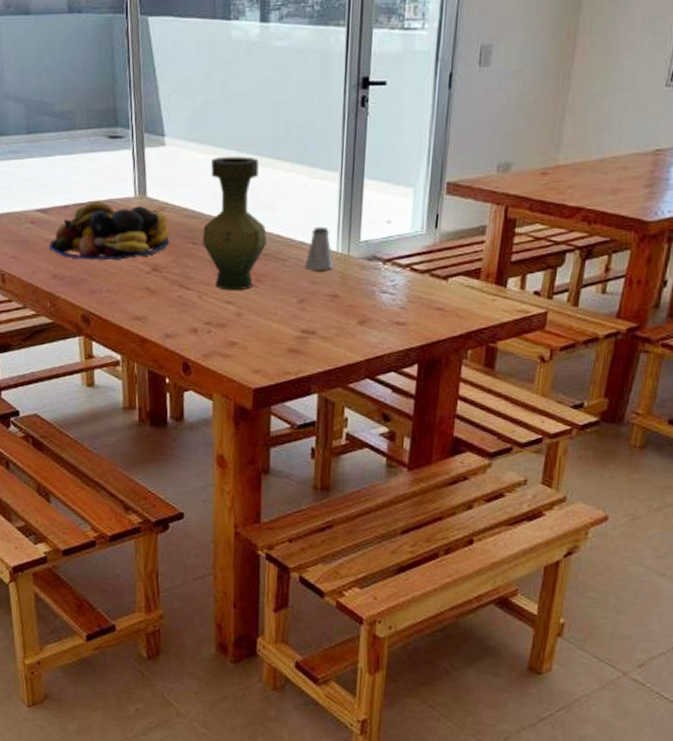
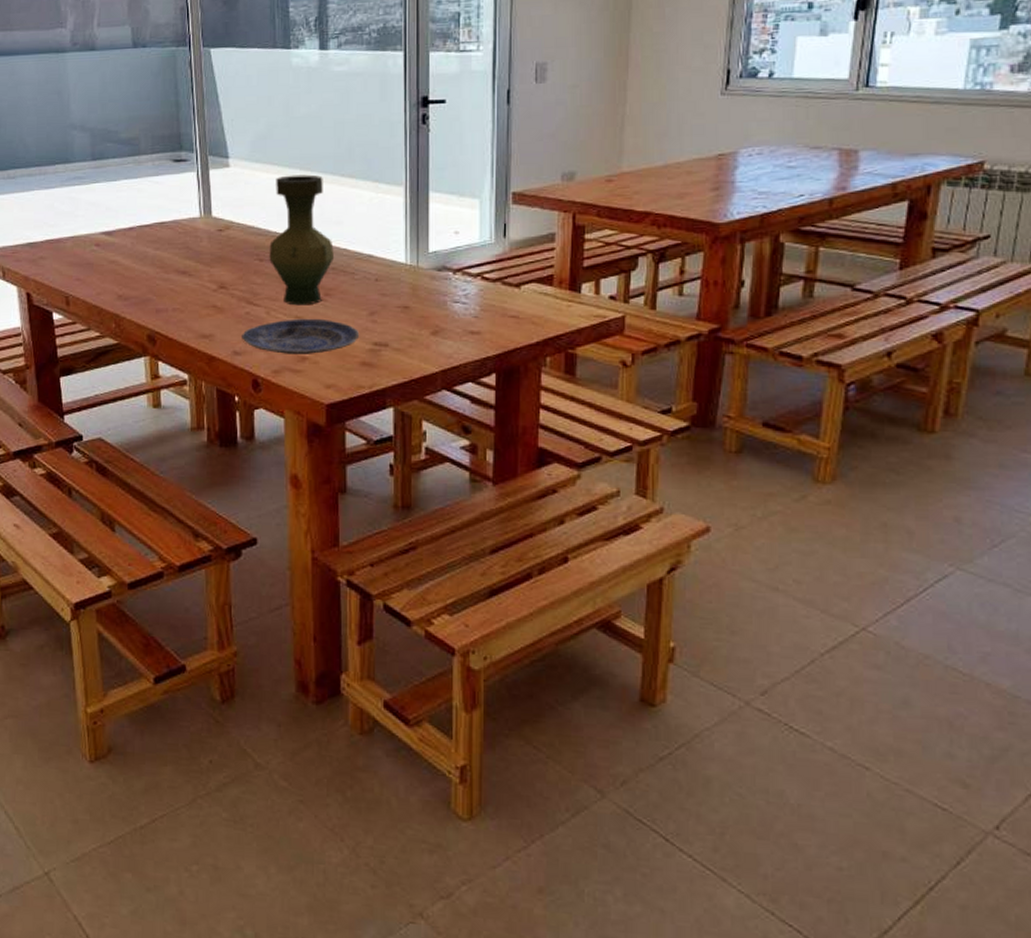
fruit bowl: present [49,201,170,261] -> none [114,222,236,280]
plate: none [174,303,289,339] -> present [242,318,360,354]
saltshaker: present [306,226,334,270] -> none [375,239,404,282]

